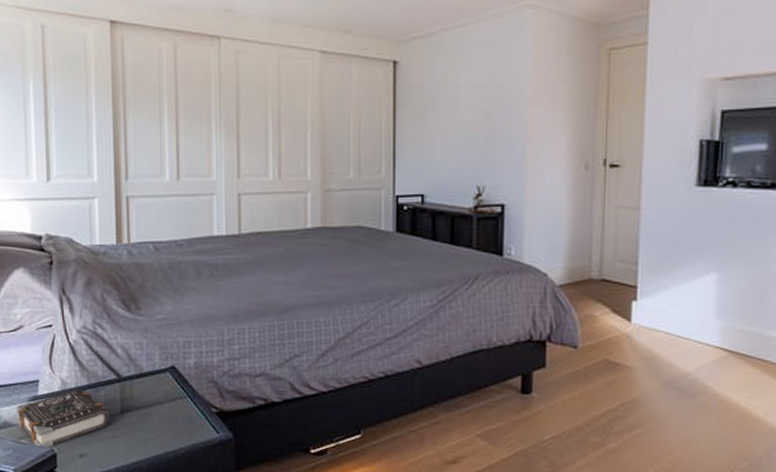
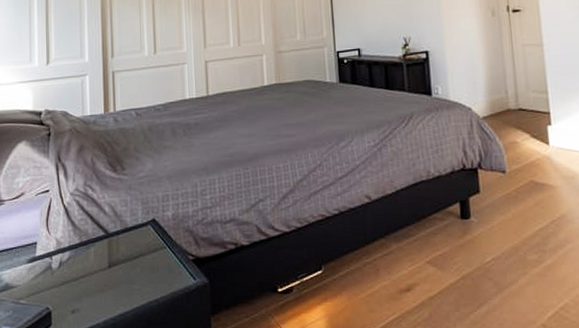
book: present [15,388,110,449] -> none [16,247,99,307]

